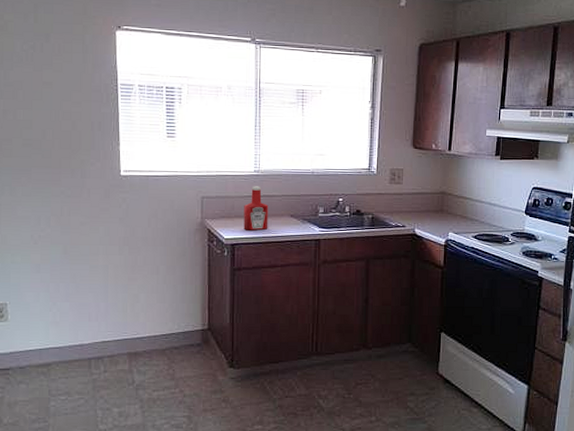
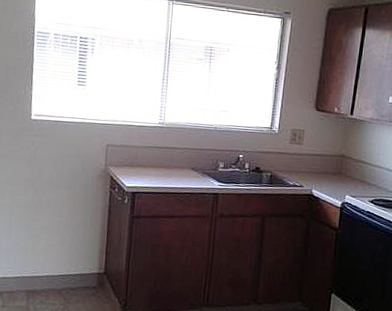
ketchup bottle: present [243,186,269,231] -> none [145,137,171,181]

